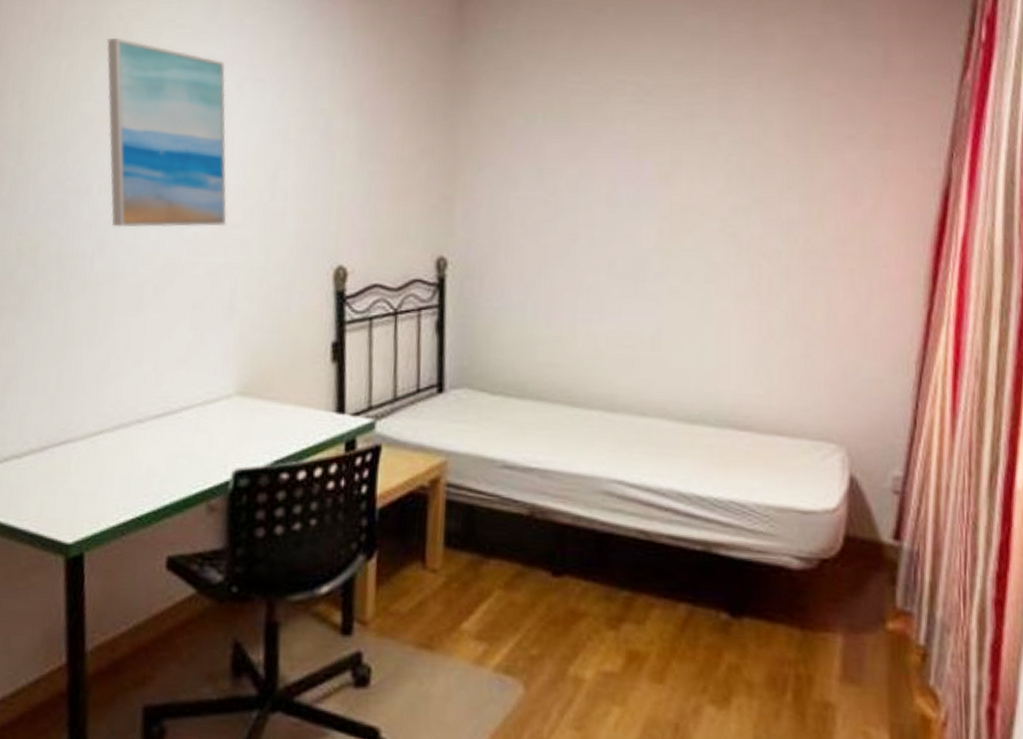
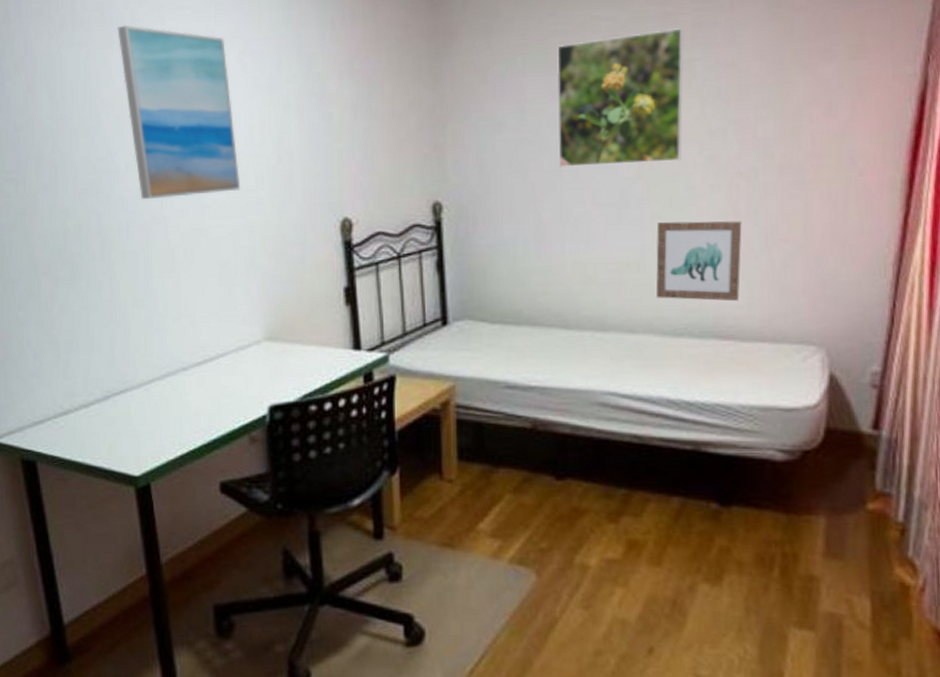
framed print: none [574,100,710,236] -> present [556,28,684,167]
wall art: none [671,299,763,390] -> present [656,221,742,302]

